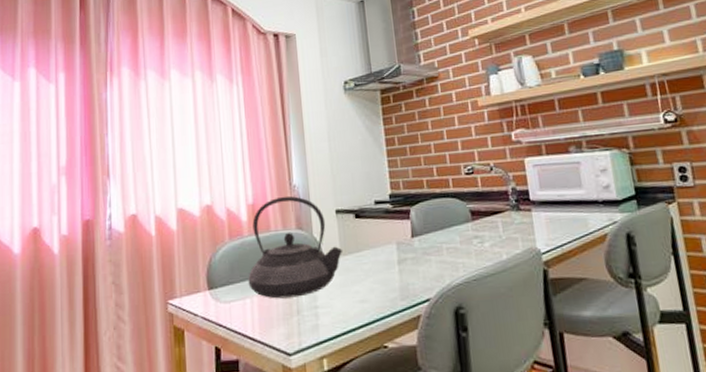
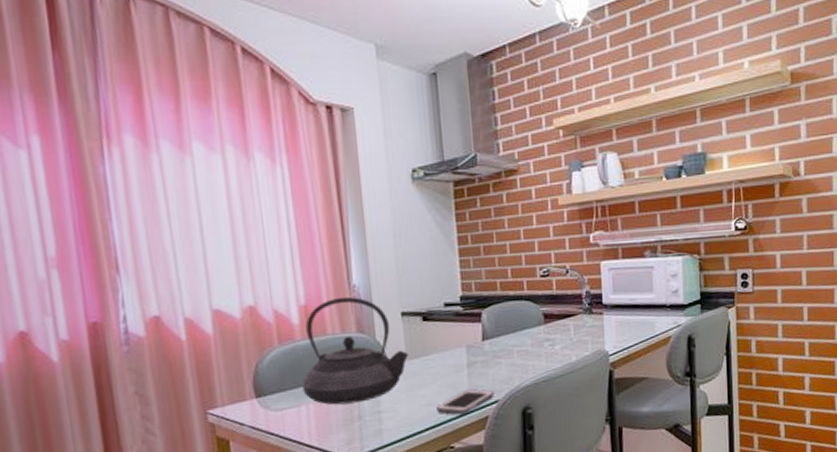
cell phone: none [369,286,426,312] -> present [436,389,494,414]

